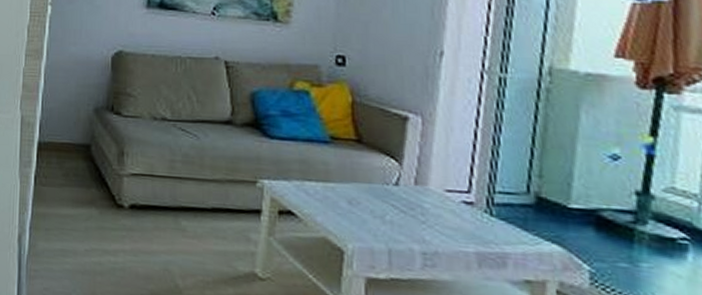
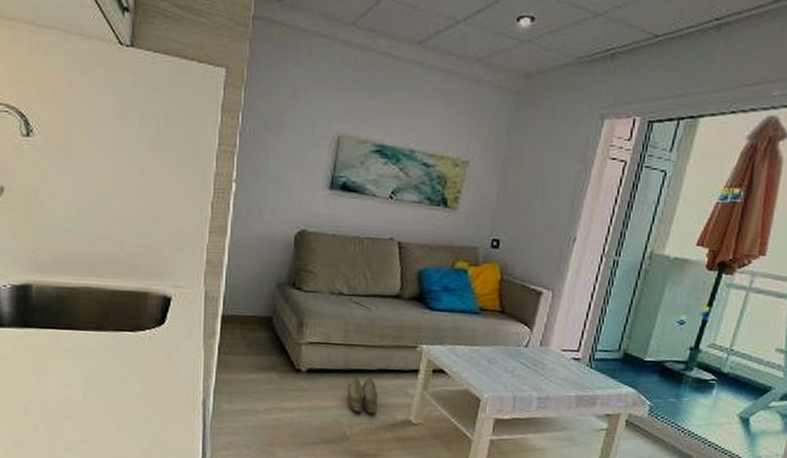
slippers: none [177,215,215,263] -> present [347,376,378,414]

